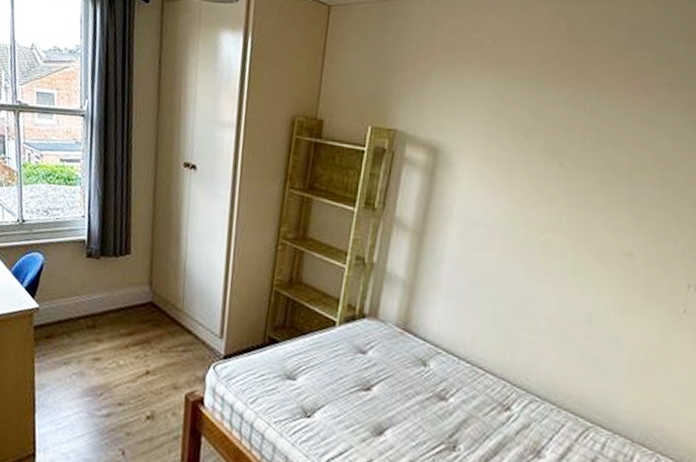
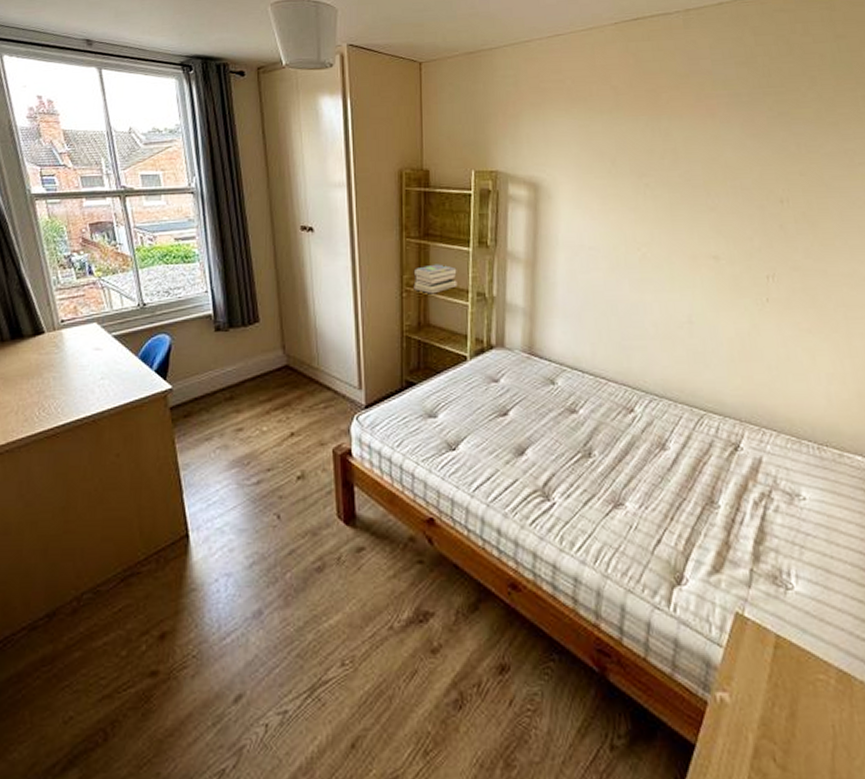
books: none [290,219,338,251] -> present [413,264,458,294]

